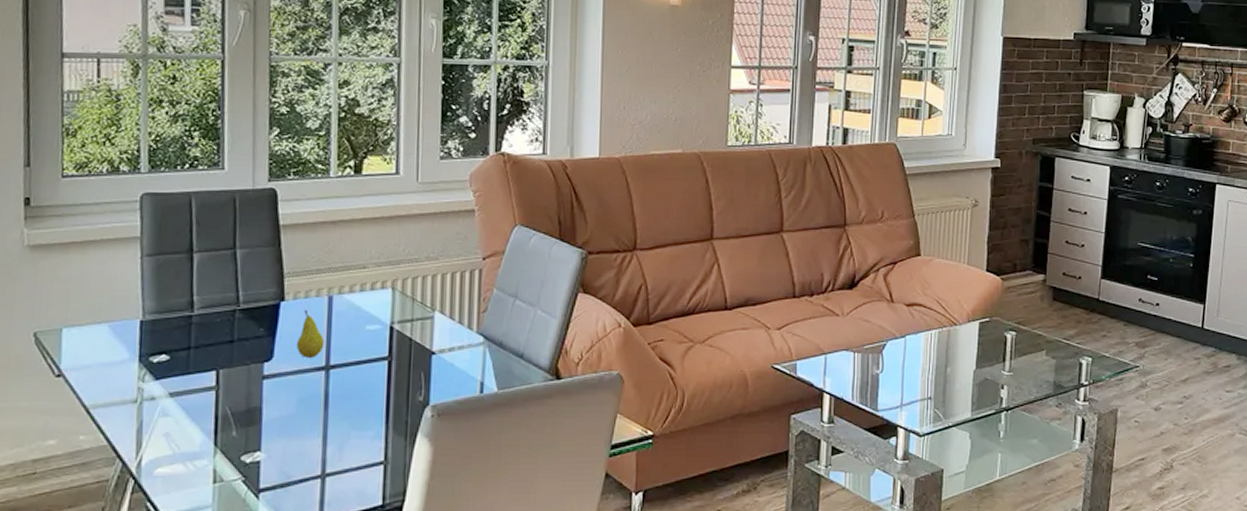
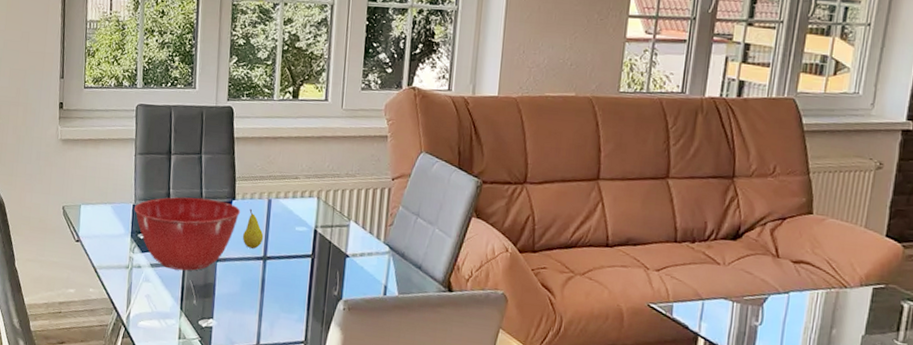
mixing bowl: none [142,303,293,396] -> present [134,197,241,271]

